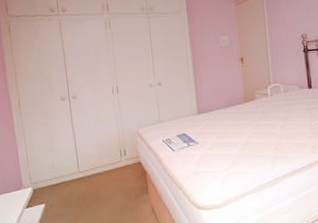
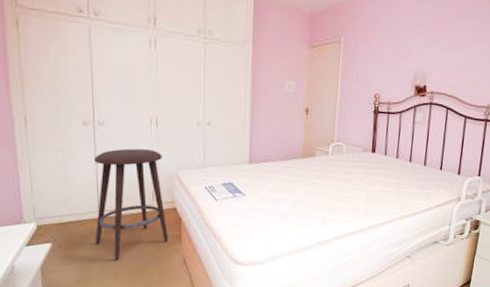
stool: none [72,113,138,214] -> present [94,148,169,260]

